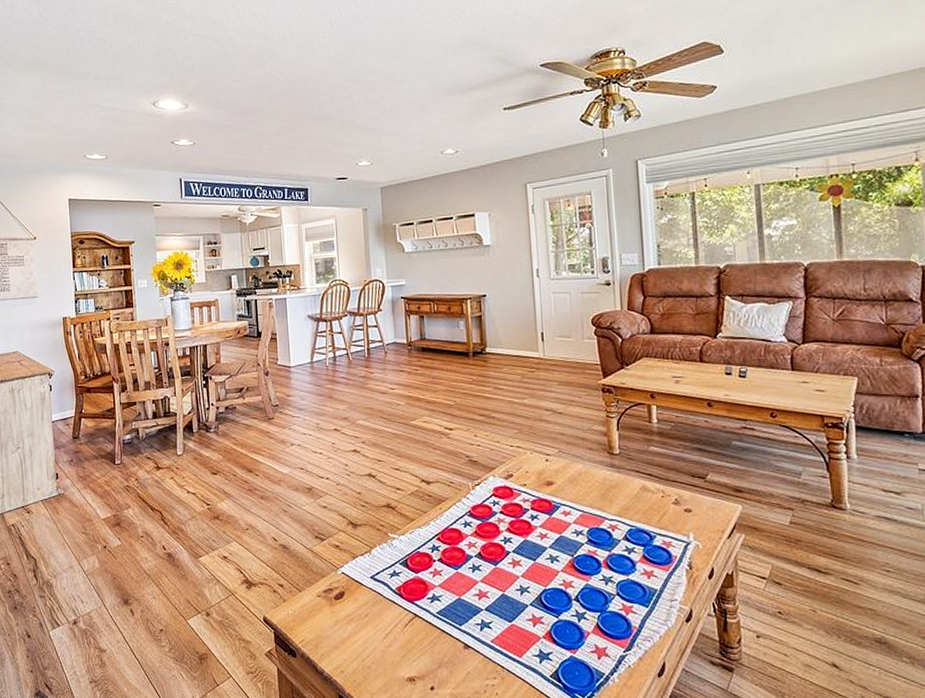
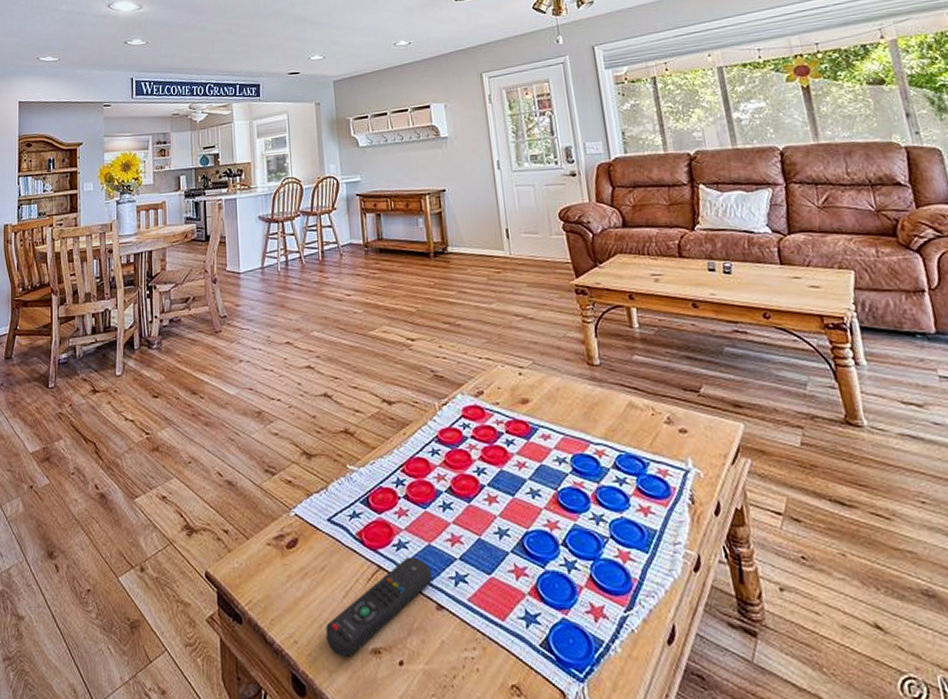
remote control: none [368,607,461,684] -> present [326,557,432,657]

